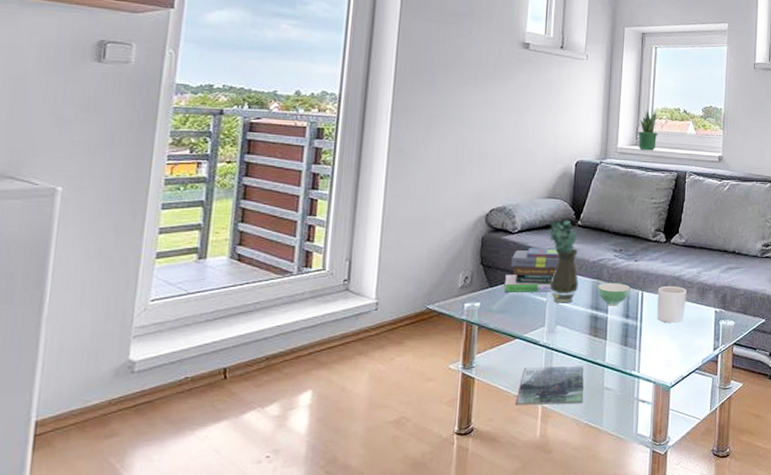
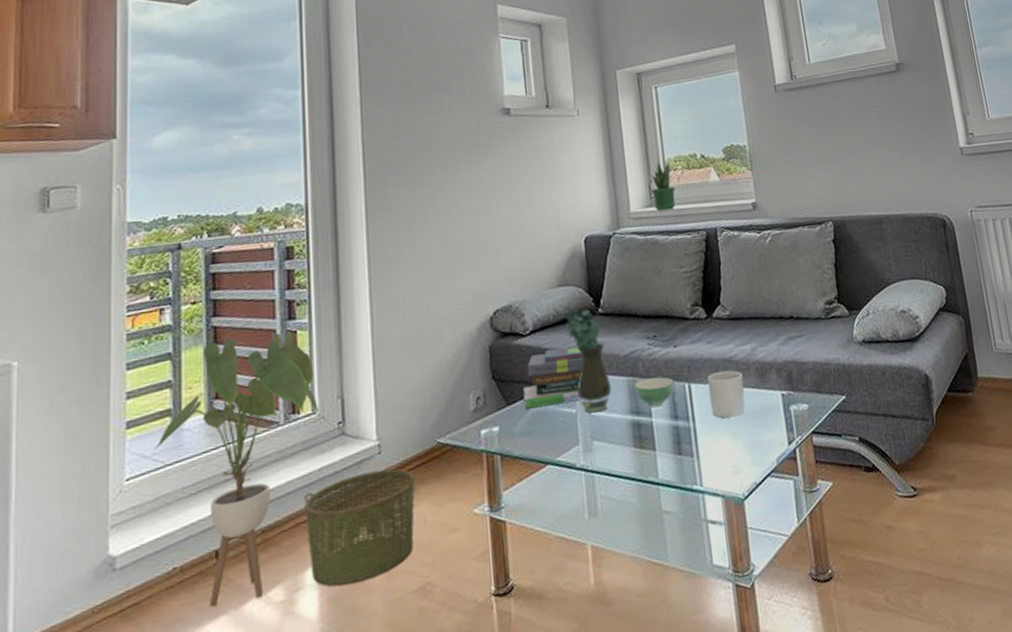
house plant: none [179,196,330,413] -> present [154,329,322,608]
basket: none [305,324,405,410] -> present [303,468,416,587]
magazine: present [515,366,584,406] -> none [558,488,641,550]

